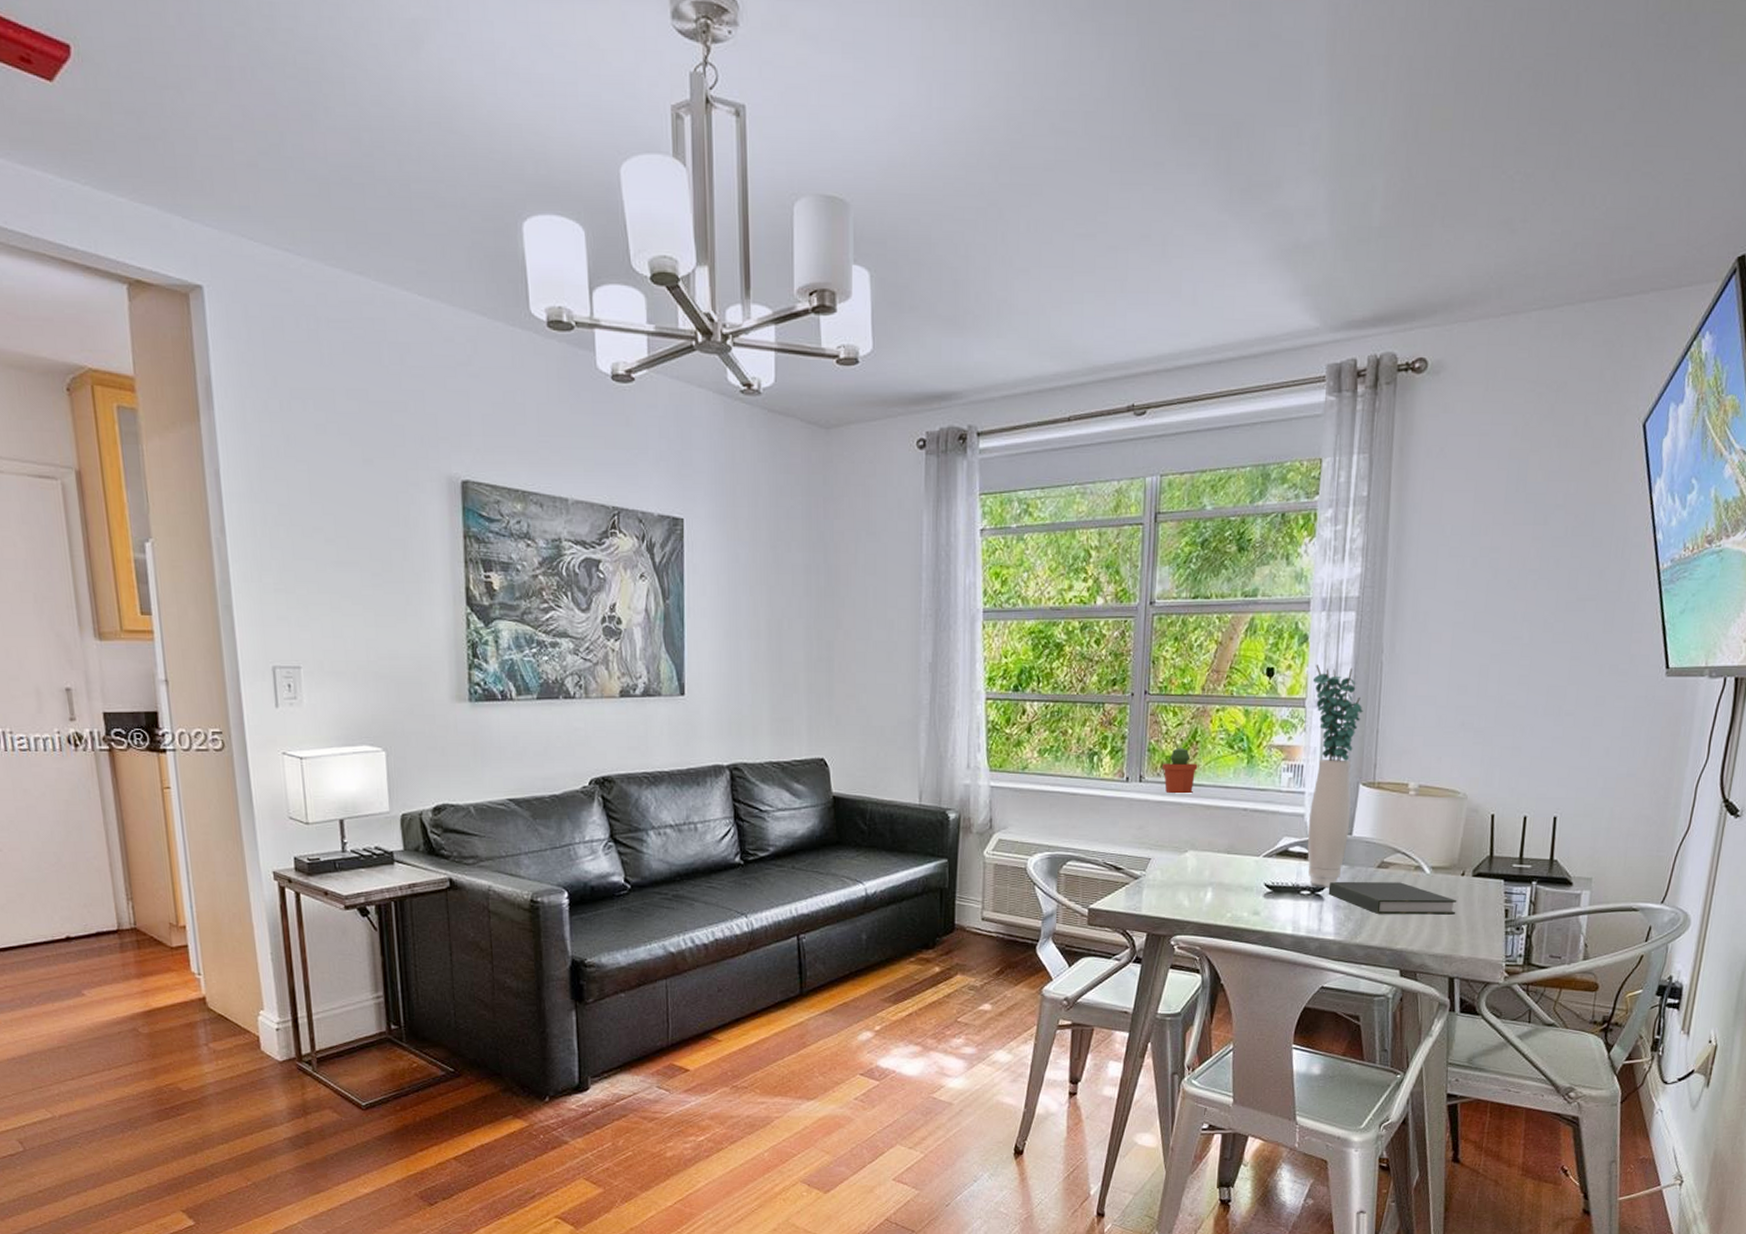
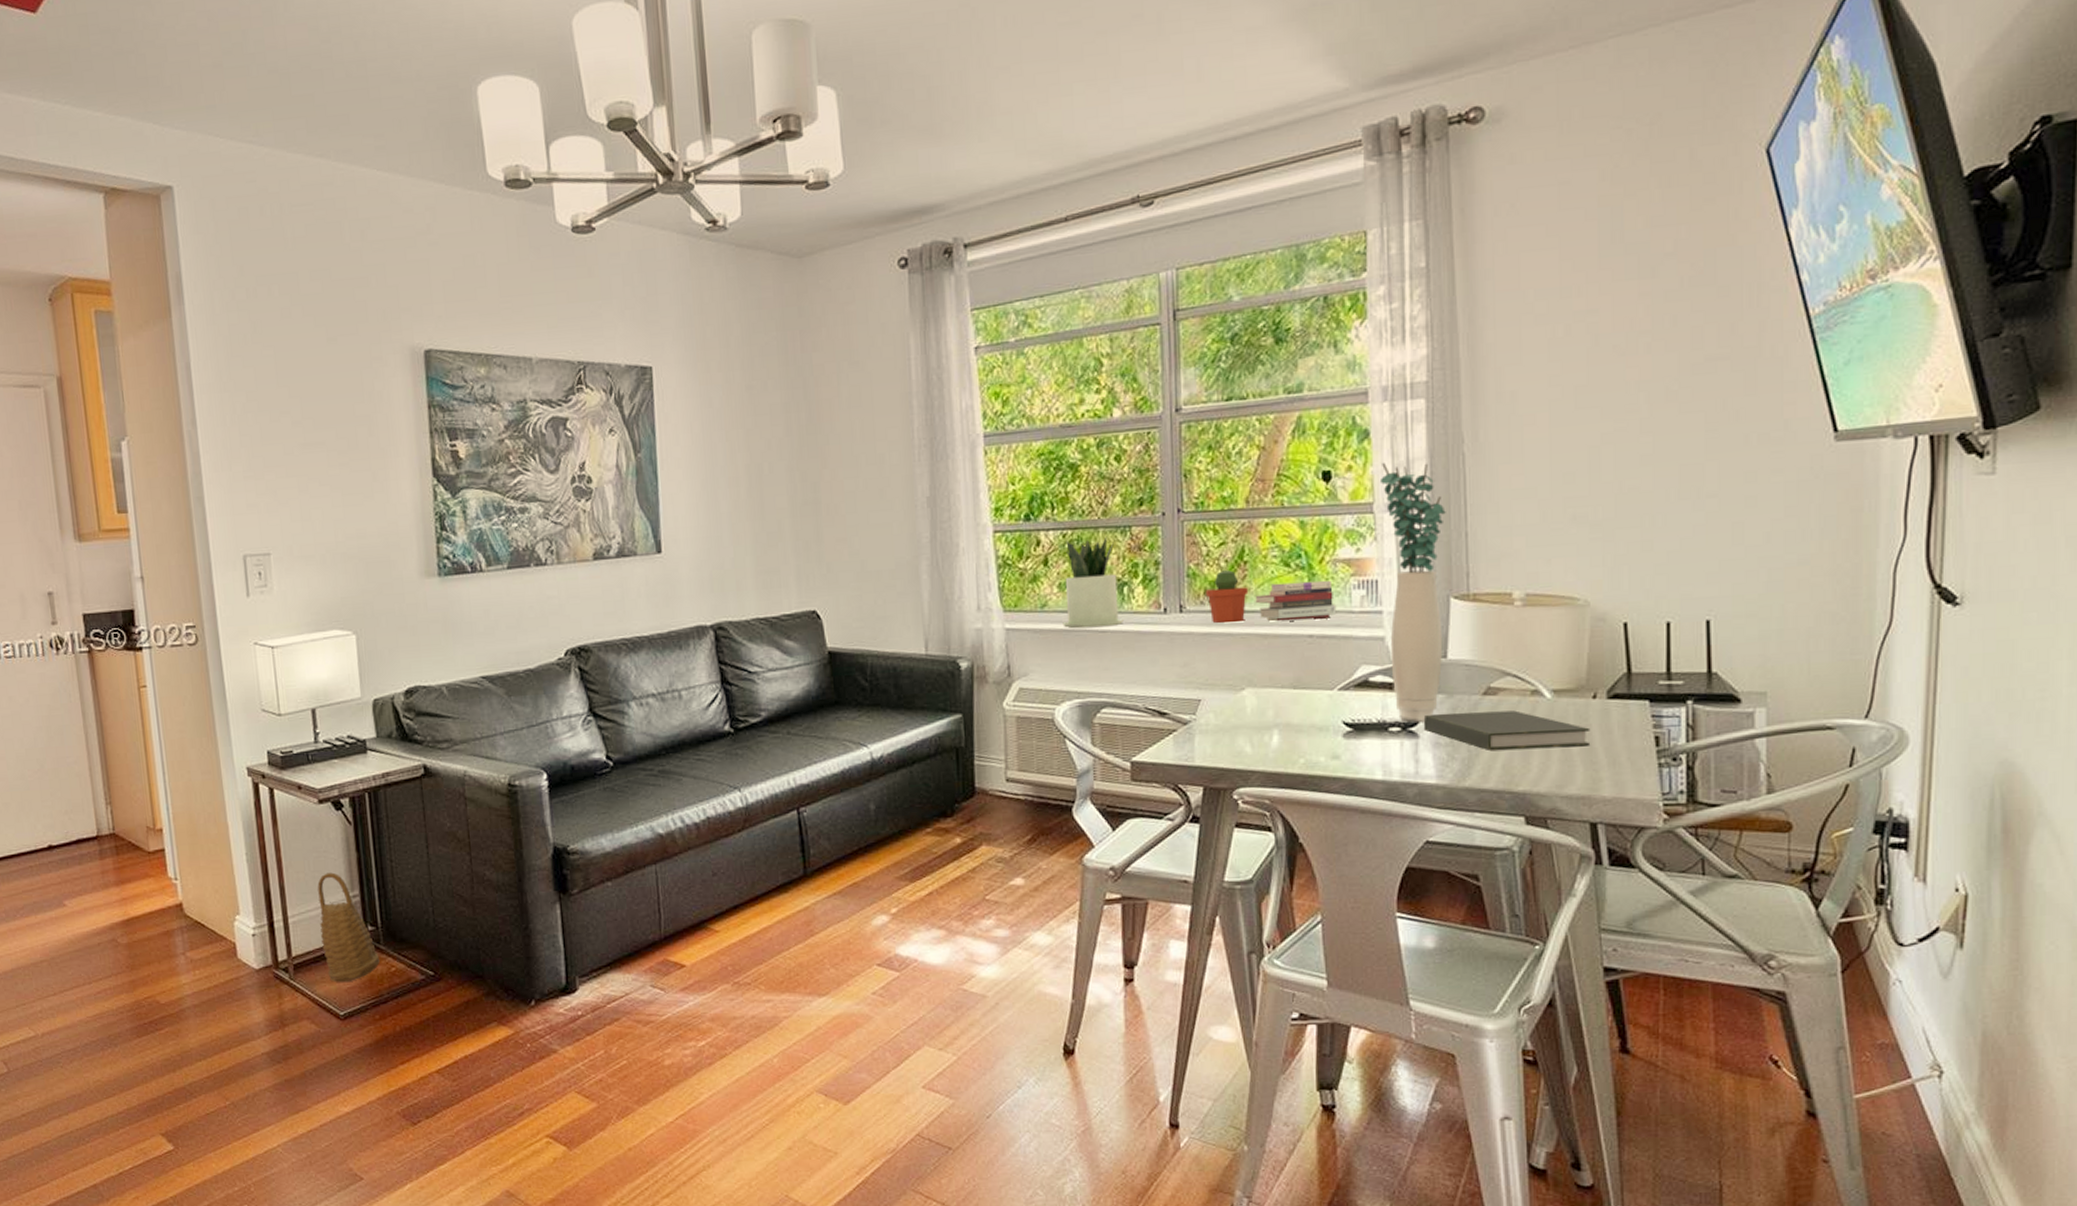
basket: none [342,974,403,1076] -> present [317,872,381,983]
planter: none [1040,710,1092,790] -> present [1062,536,1123,629]
books: none [1202,762,1268,795] -> present [1255,580,1337,622]

